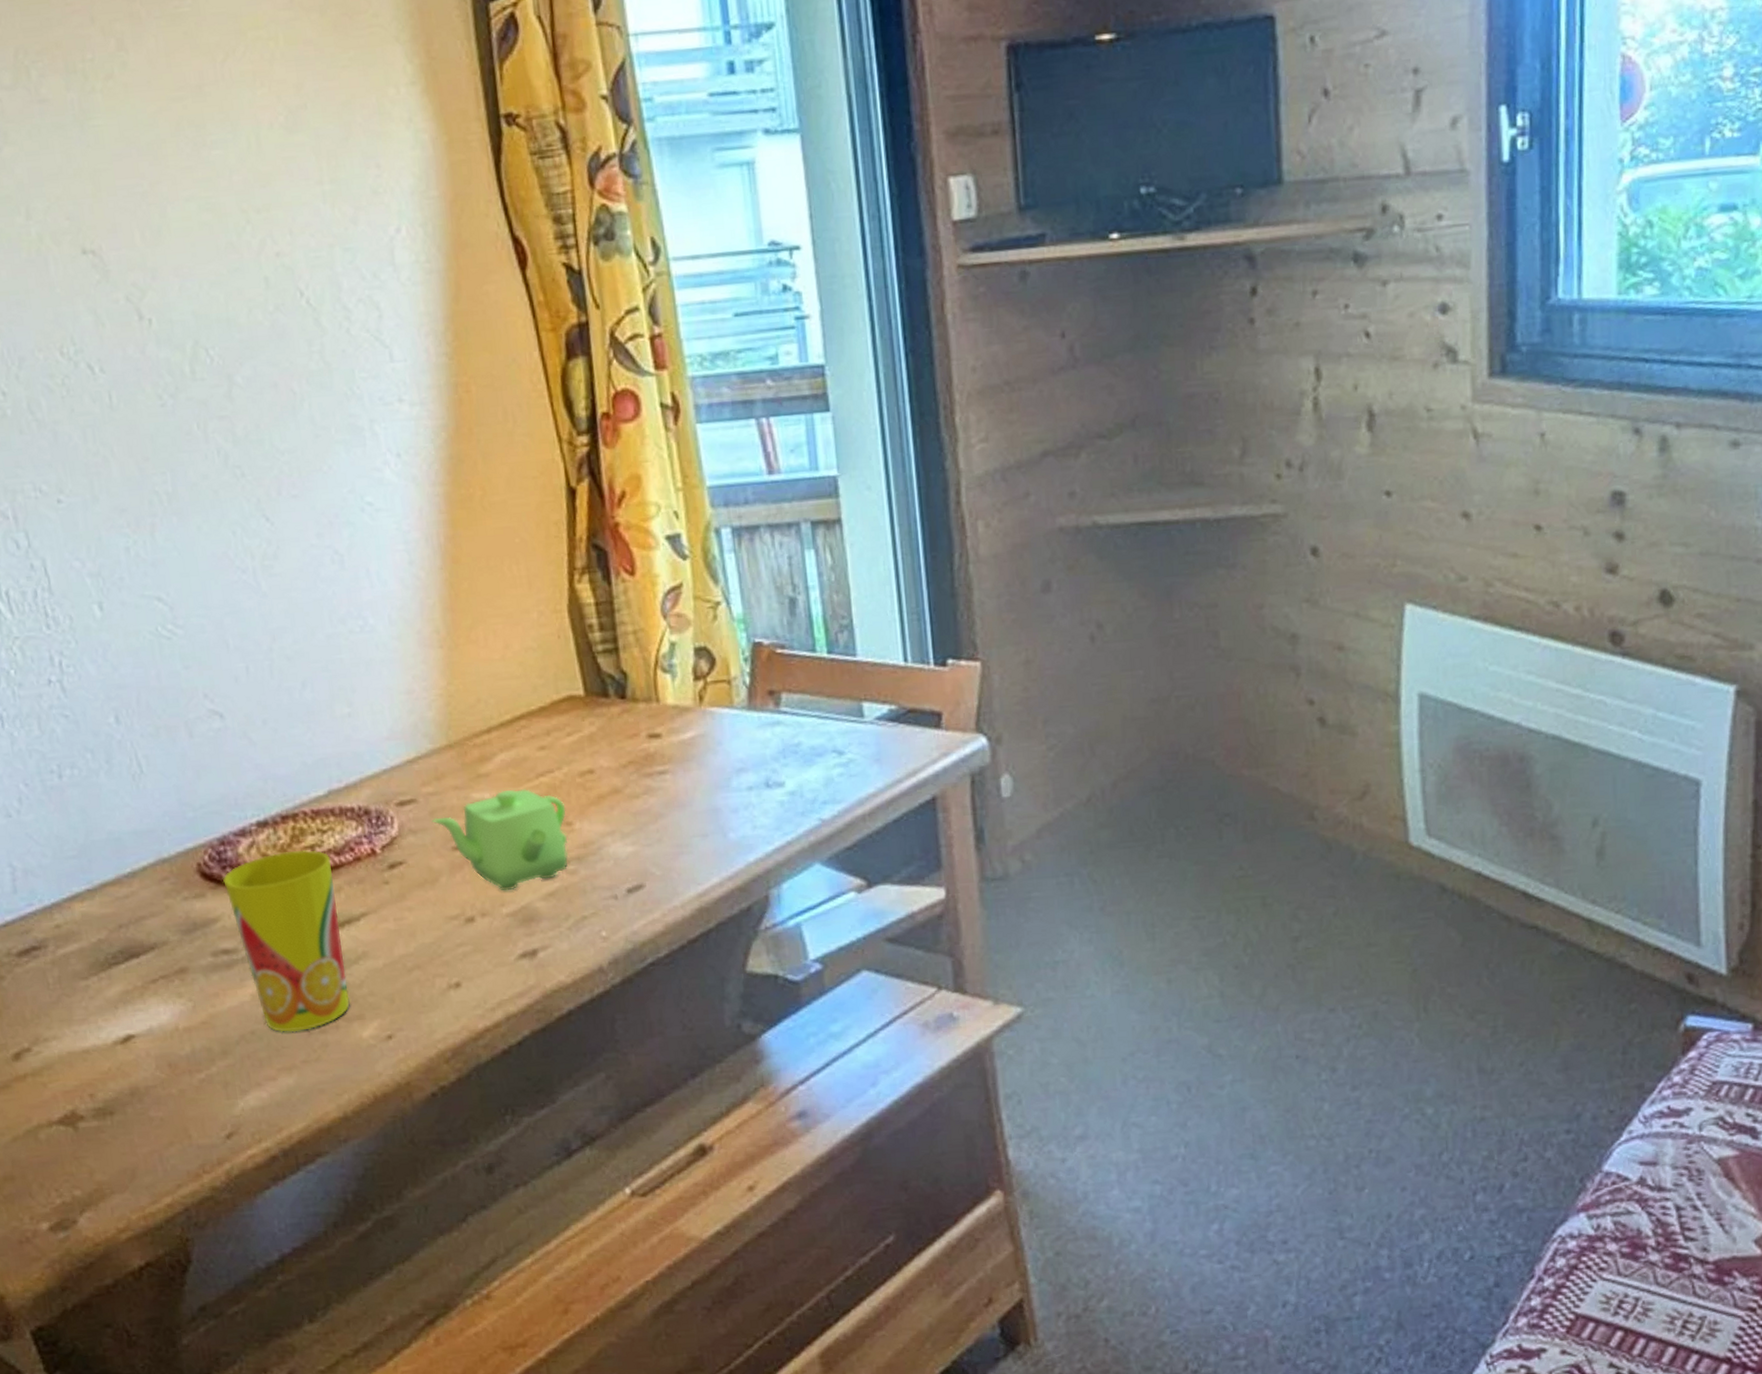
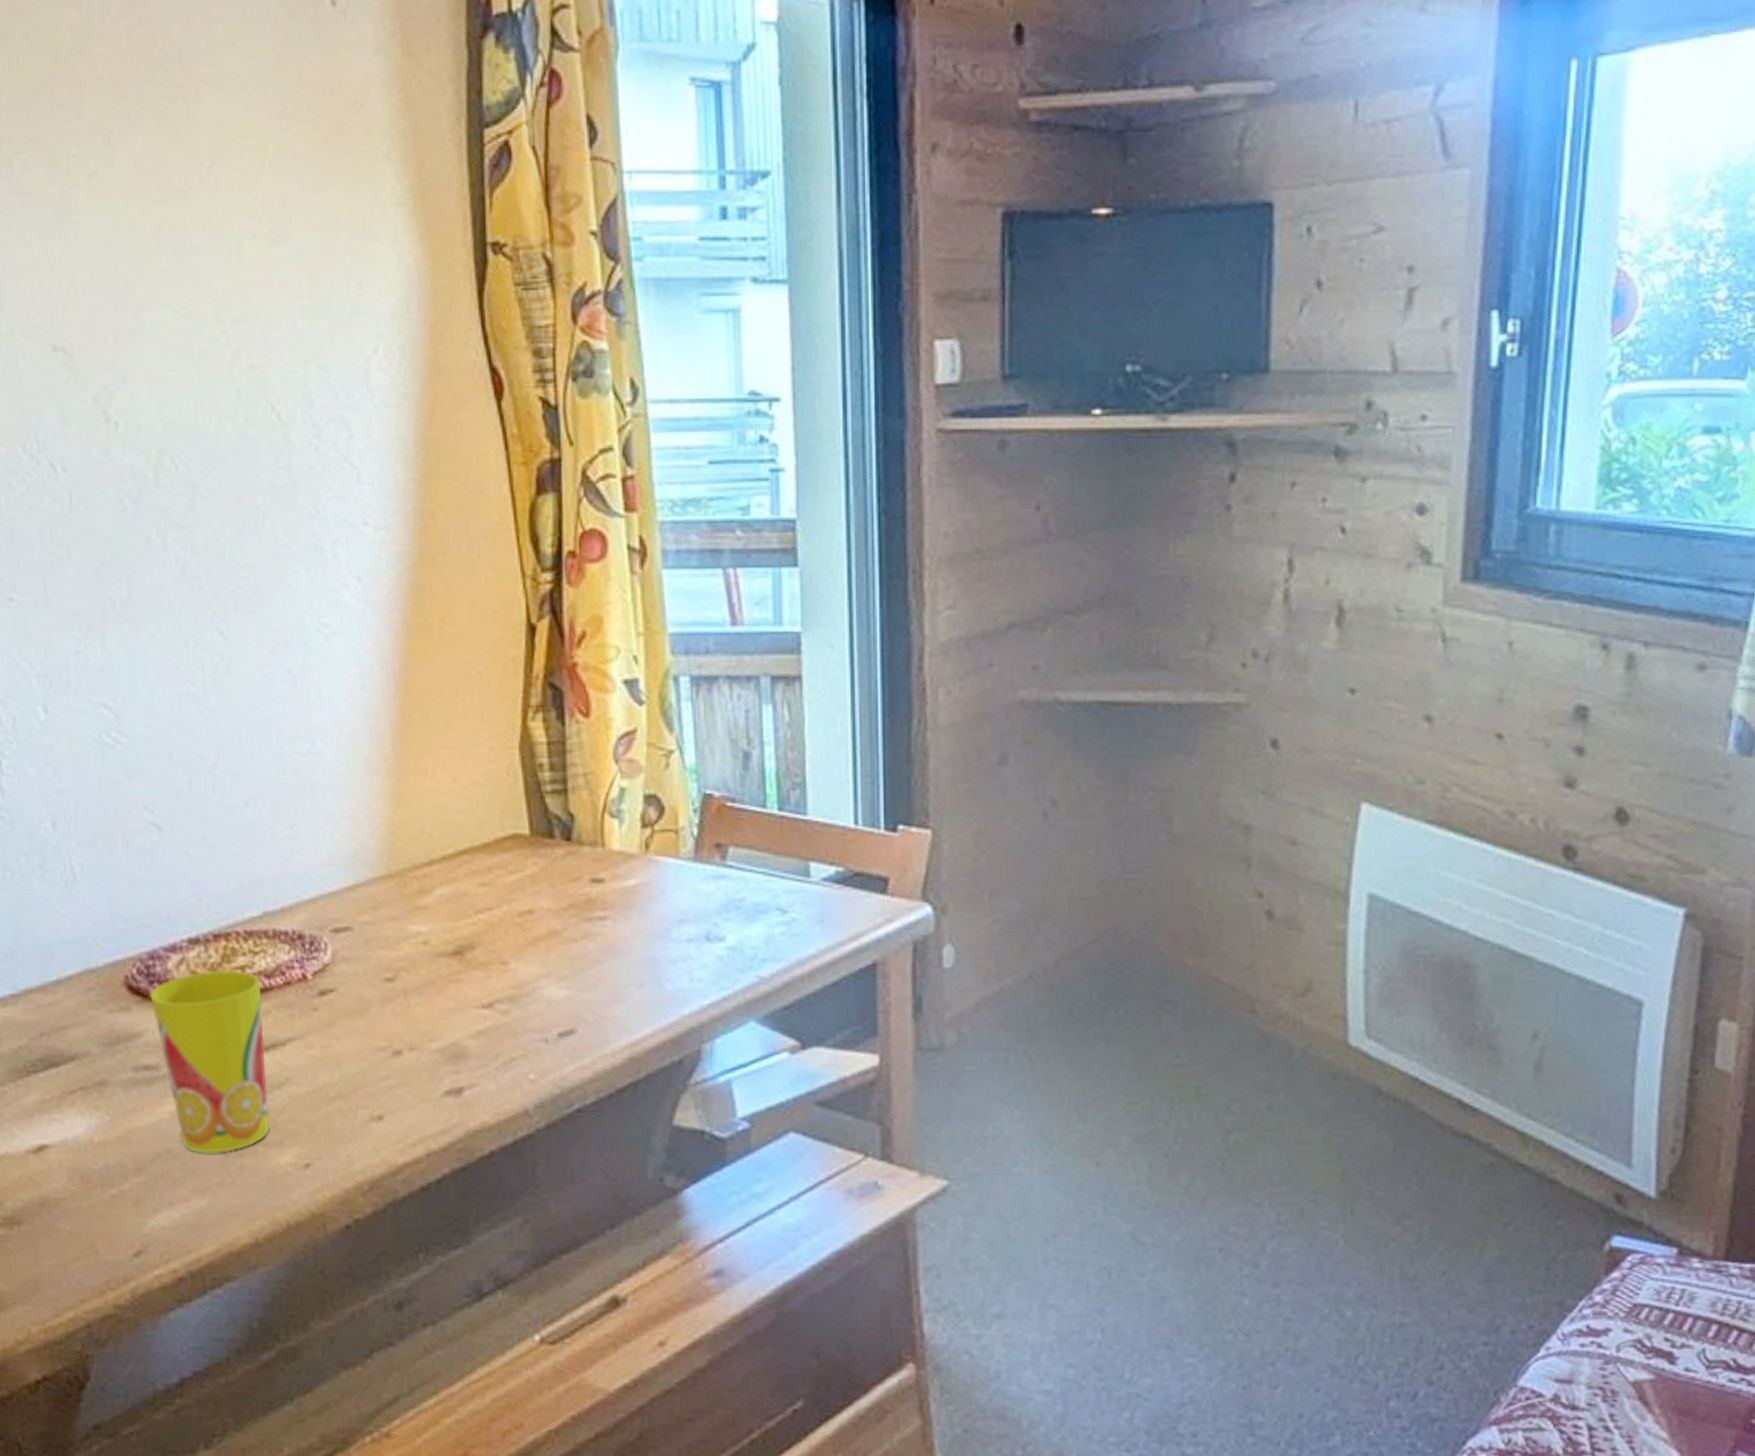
teapot: present [431,788,568,891] -> none [365,924,503,1026]

